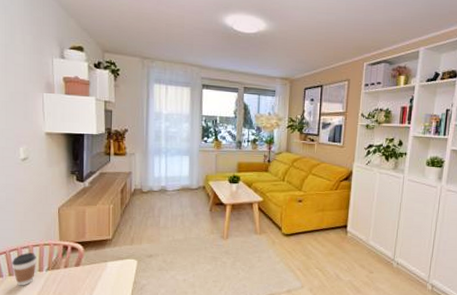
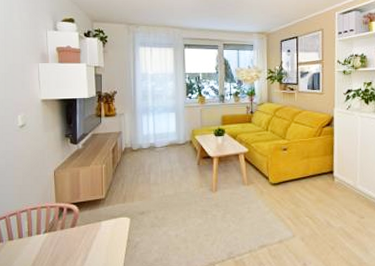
coffee cup: present [12,252,36,286] -> none [11,216,34,250]

